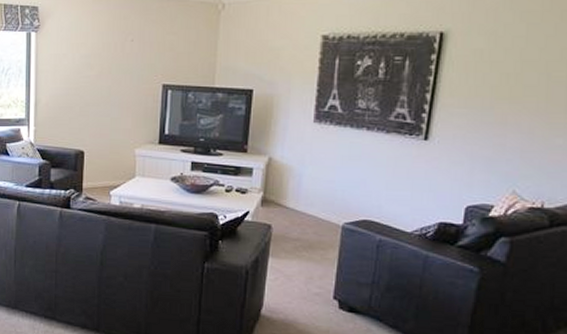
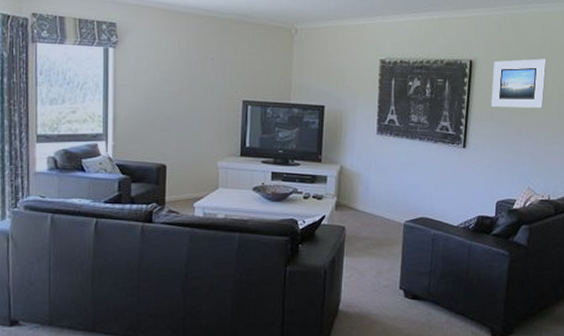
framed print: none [466,27,553,91] -> present [491,59,547,108]

